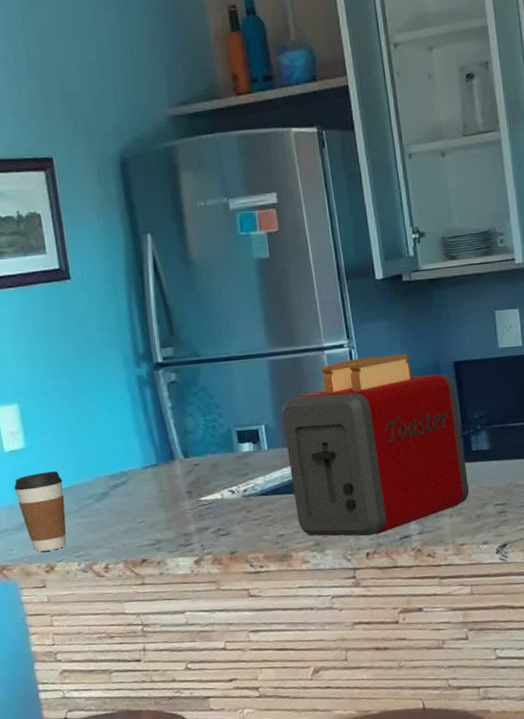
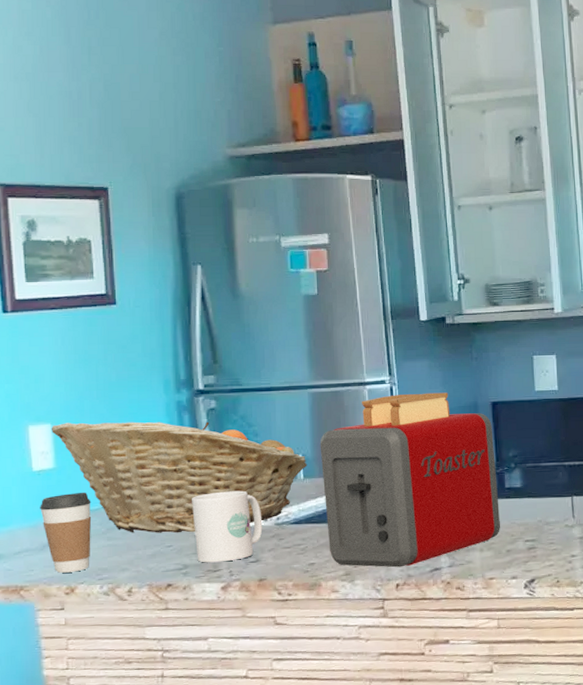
fruit basket: none [17,395,271,510] -> present [50,421,308,533]
mug: none [159,463,231,538] -> present [192,490,263,563]

